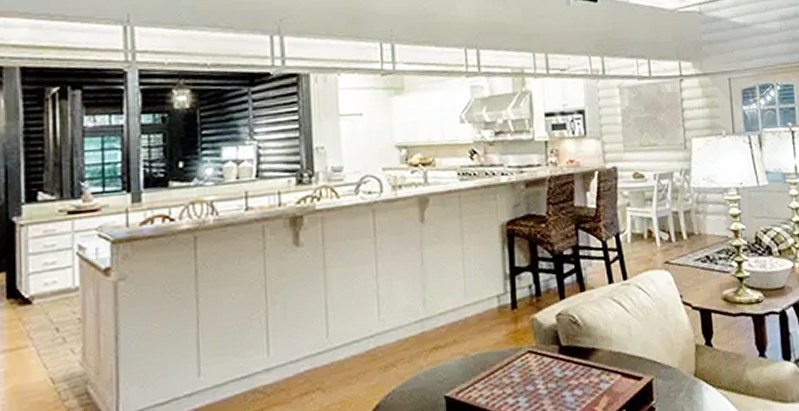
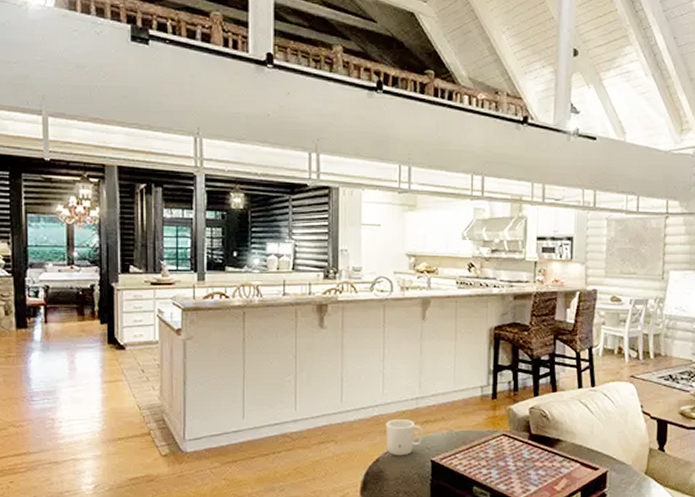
mug: none [385,348,433,398] -> present [386,418,423,456]

